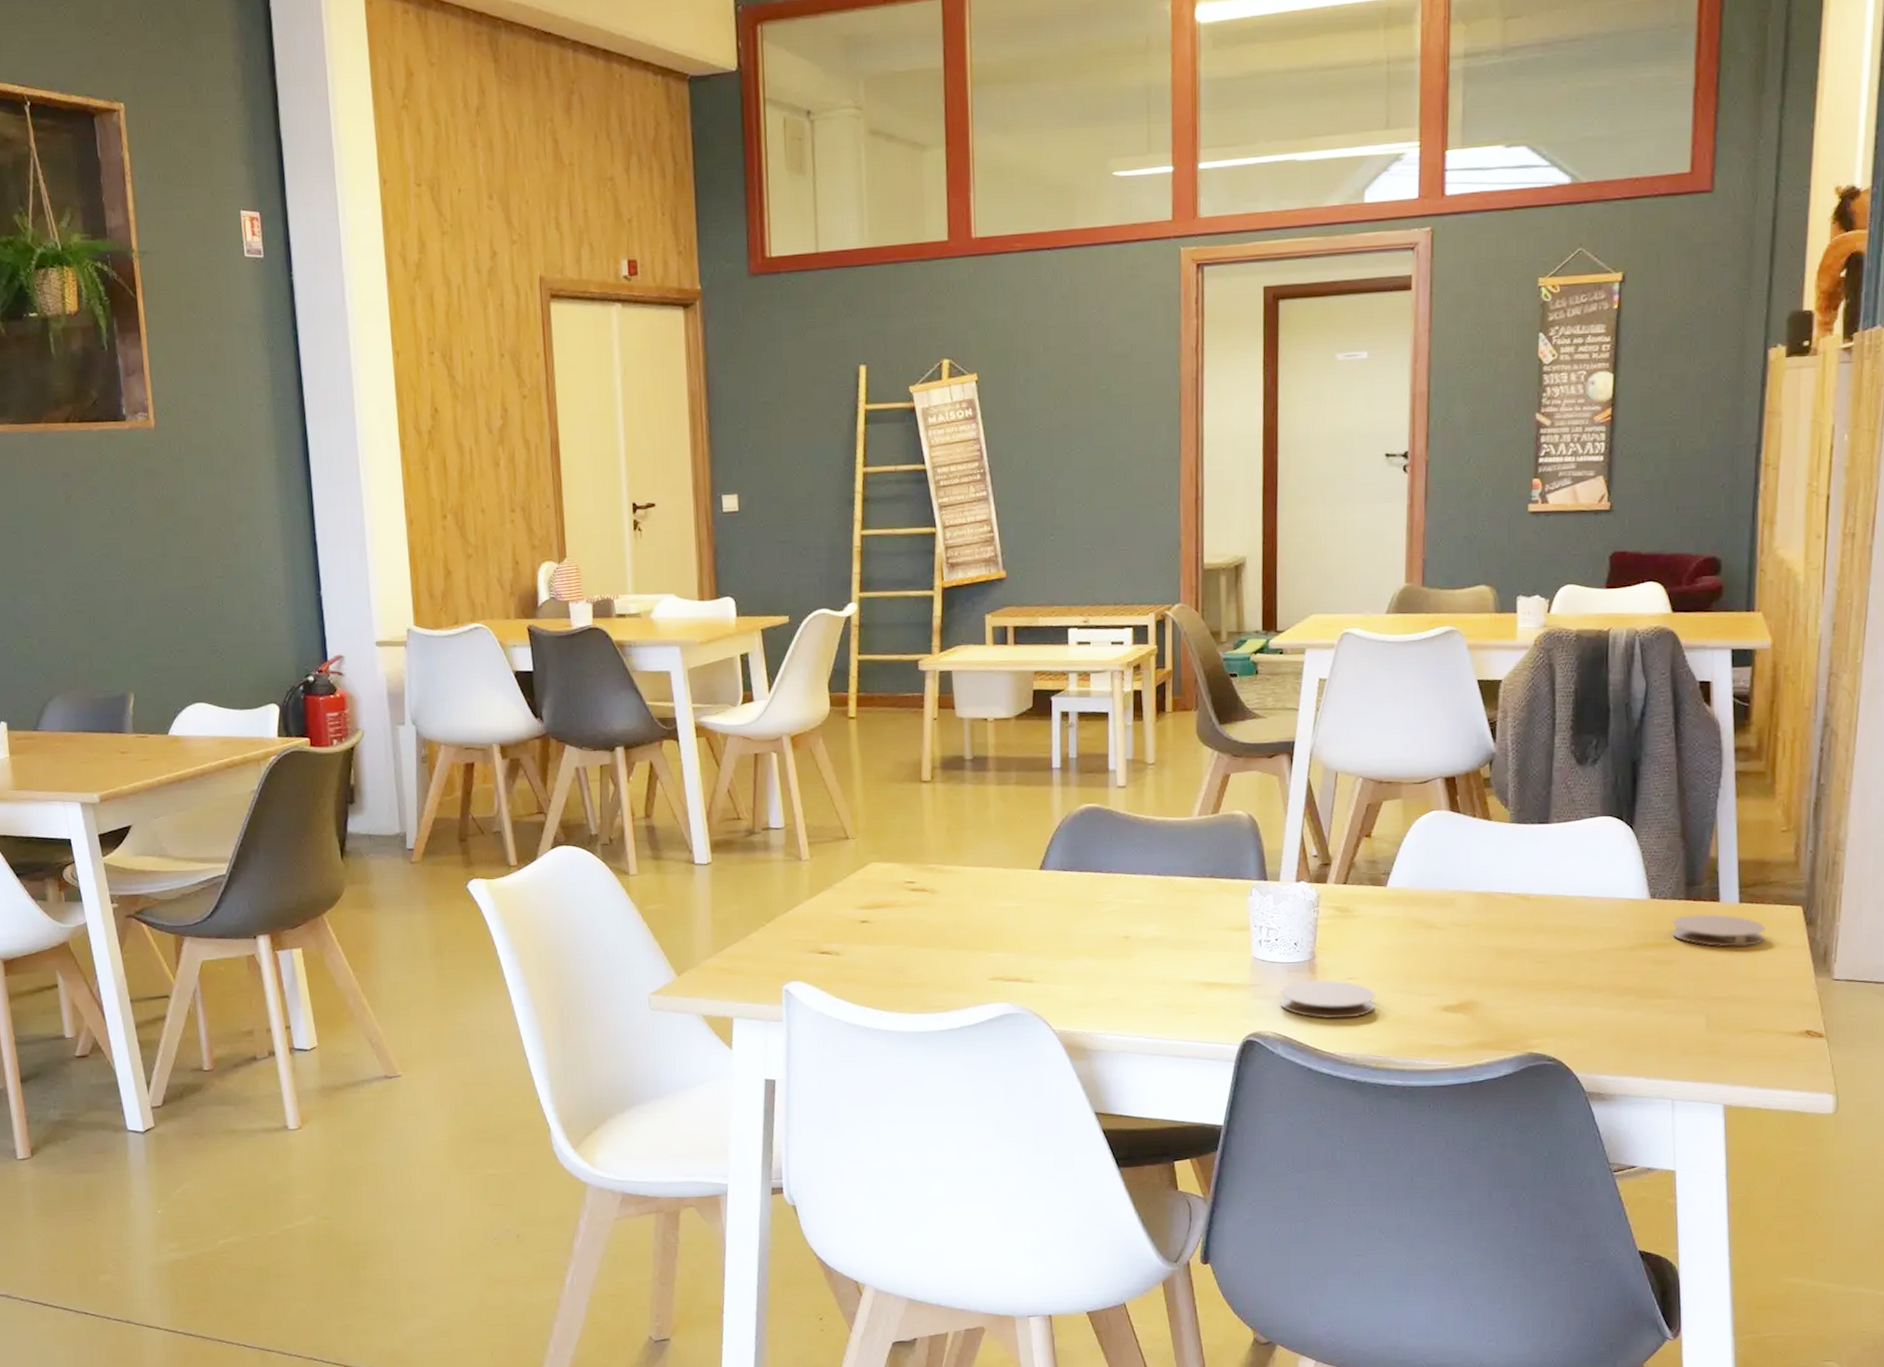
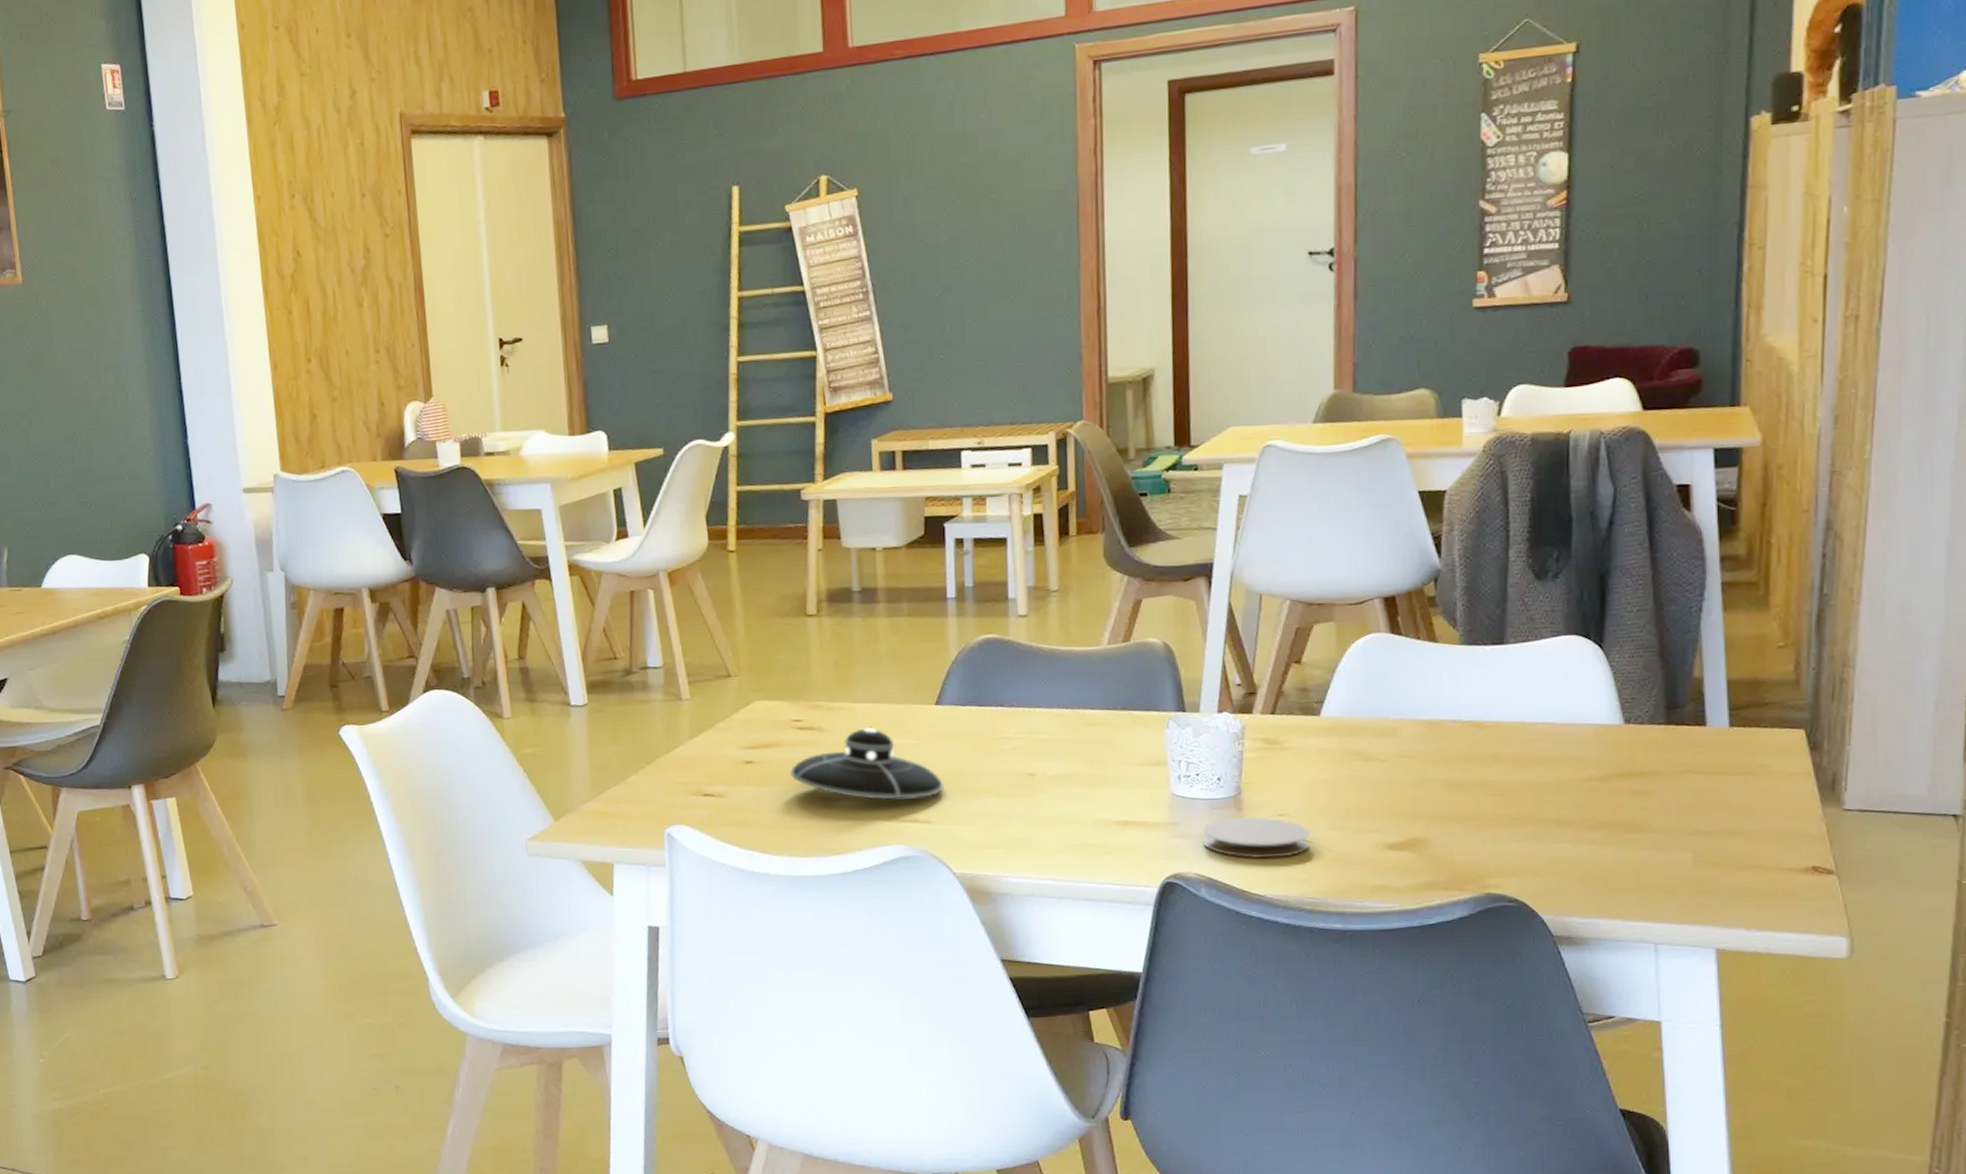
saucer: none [902,889,1047,960] -> present [789,726,945,800]
coaster: present [1671,914,1765,948] -> none [1650,739,1761,776]

